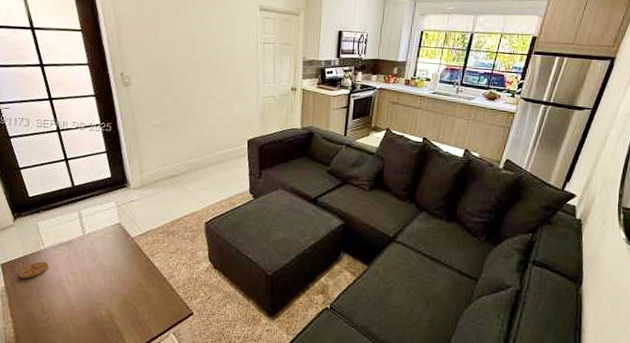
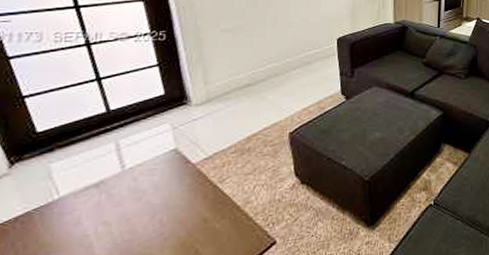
coaster: present [19,262,49,279] -> none [14,215,66,245]

